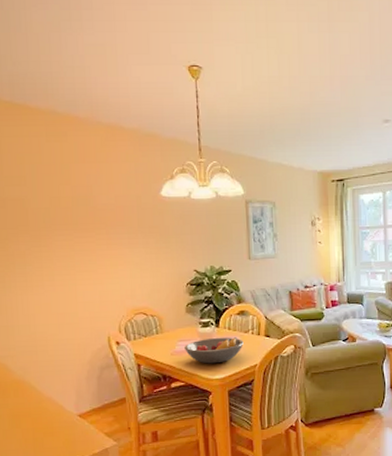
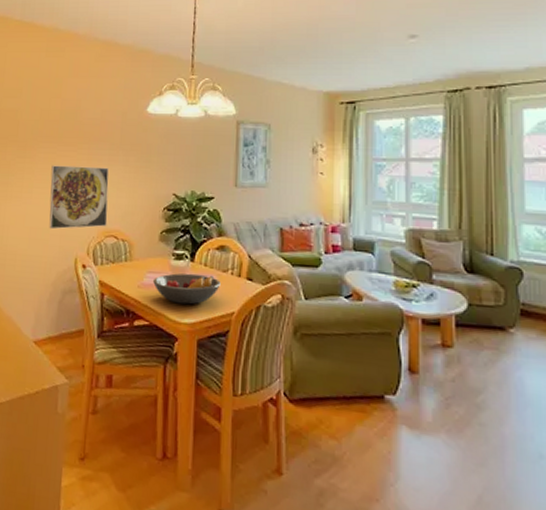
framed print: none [71,250,135,313] -> present [49,165,109,230]

